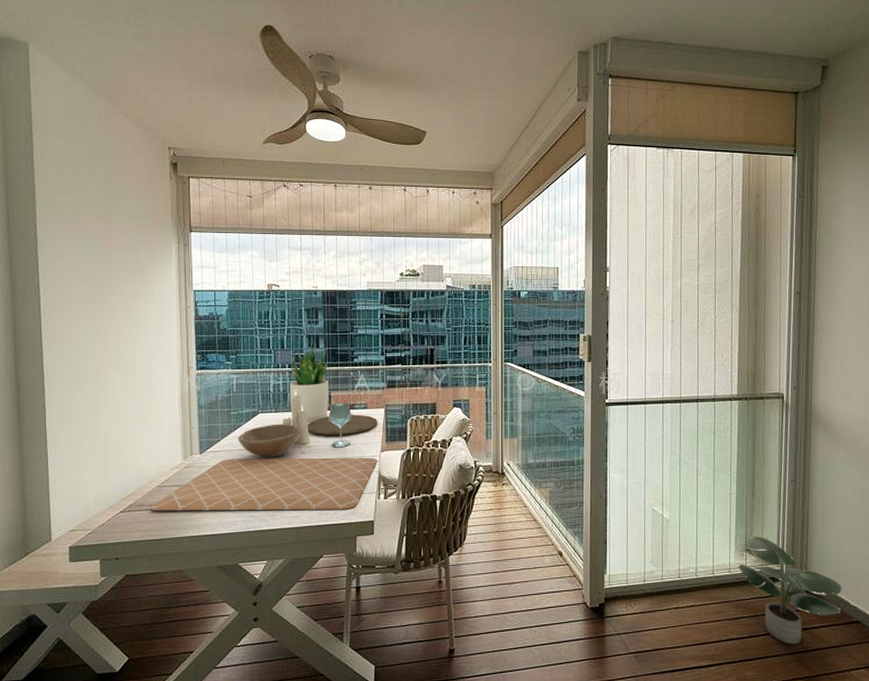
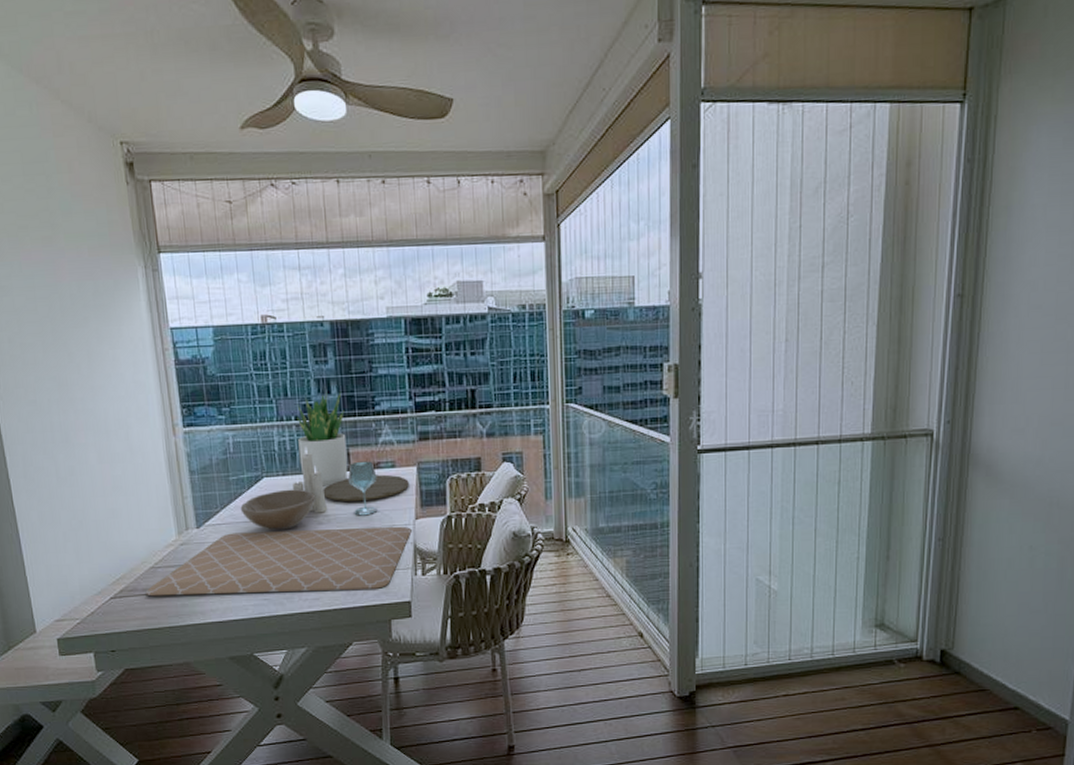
potted plant: present [738,537,842,644] -> none [866,609,998,736]

